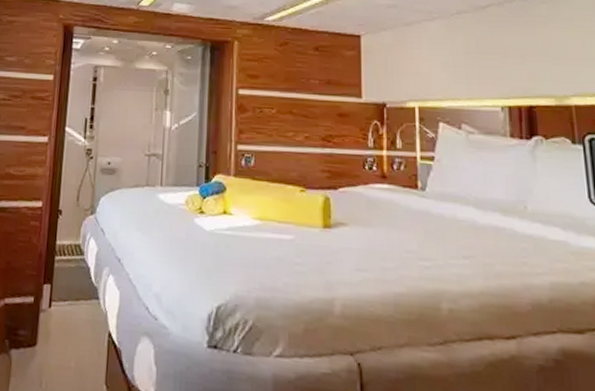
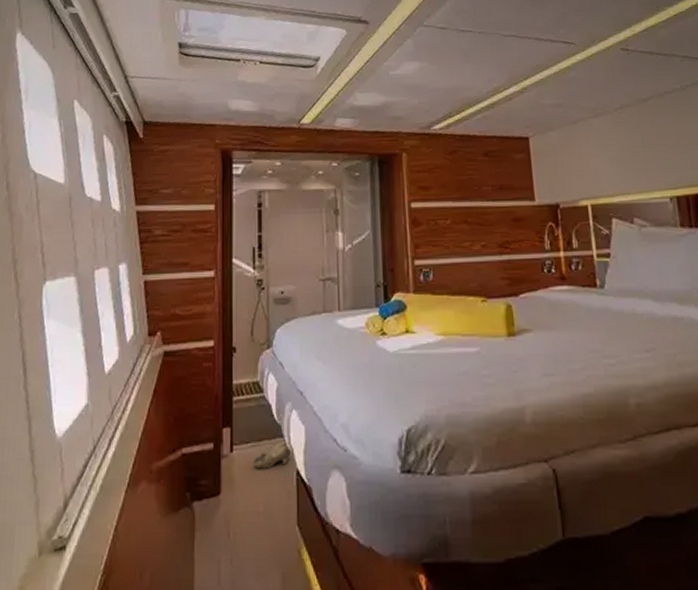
slippers: none [69,302,105,328] -> present [254,440,291,469]

